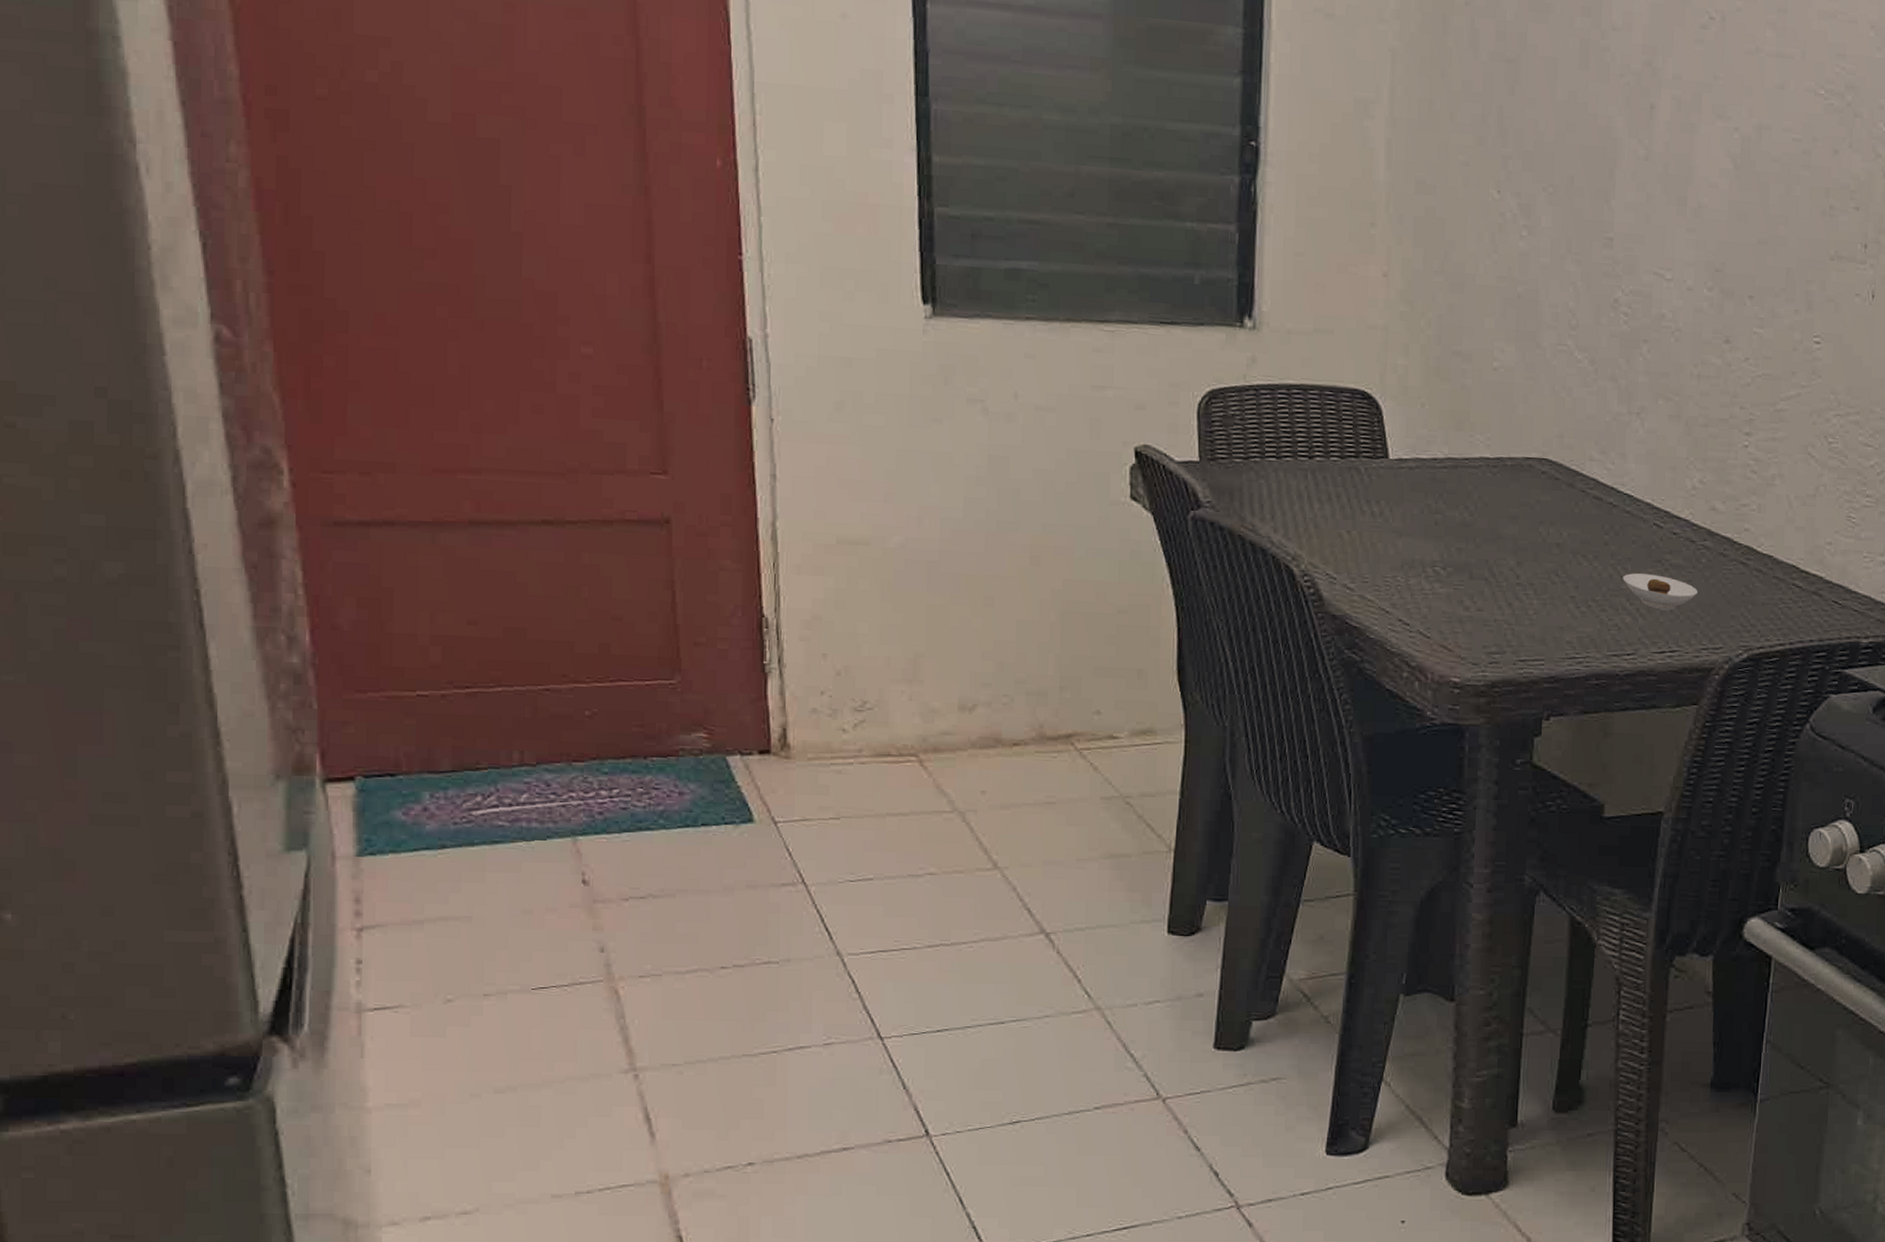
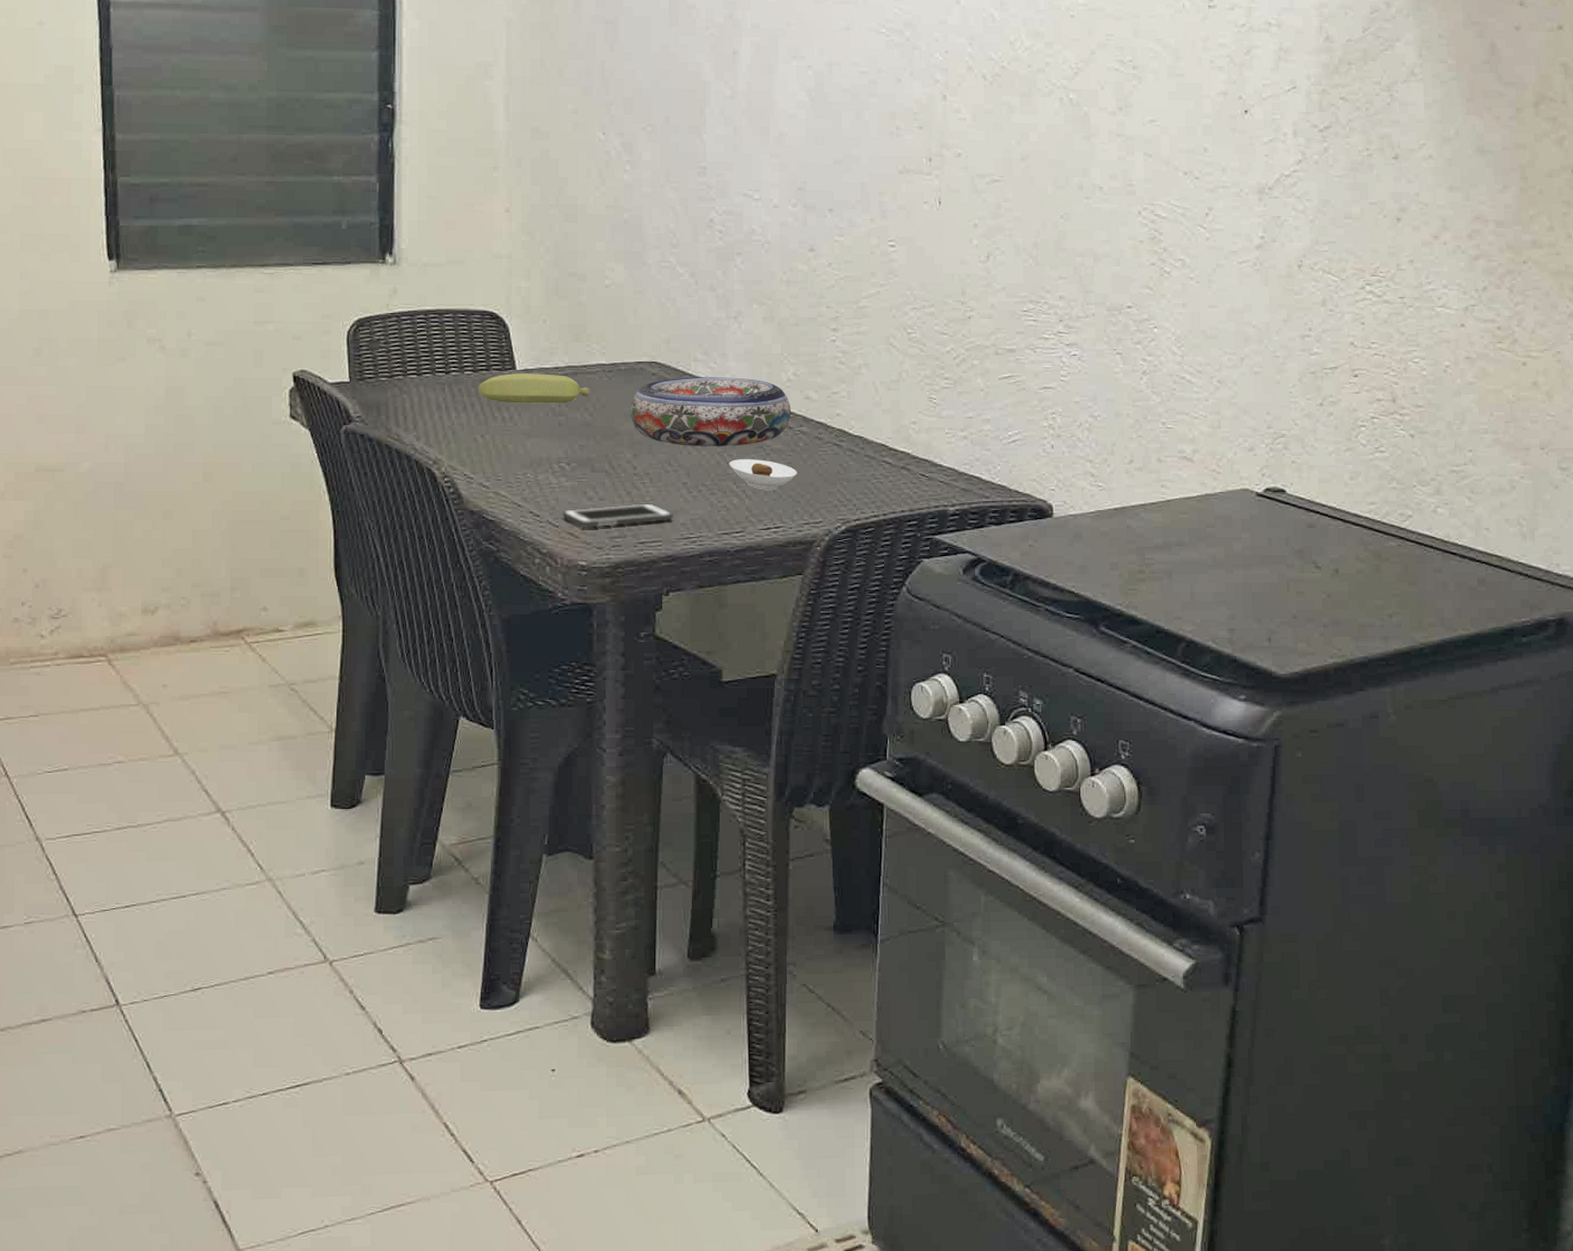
banana: none [1345,462,1472,500] -> present [478,373,590,404]
cell phone: none [1434,616,1559,641] -> present [562,503,673,528]
bowl: none [1515,477,1694,559] -> present [630,377,791,446]

